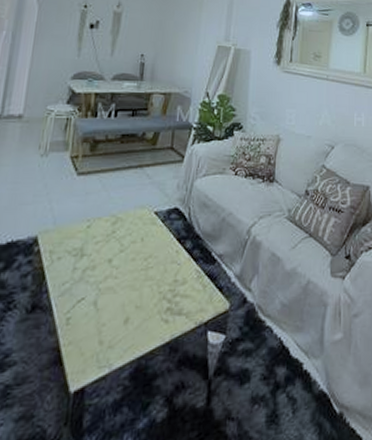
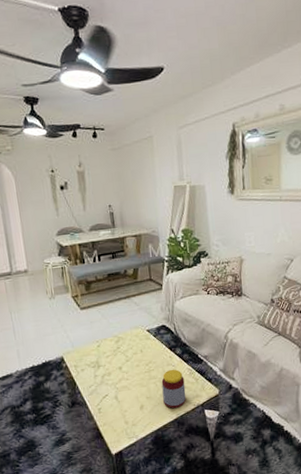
jar: none [156,268,190,327] -> present [161,369,186,409]

